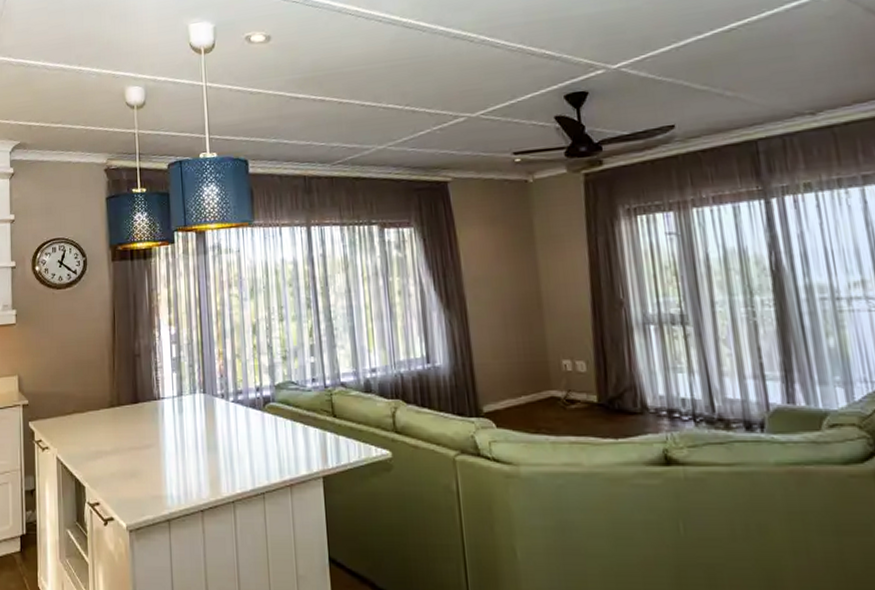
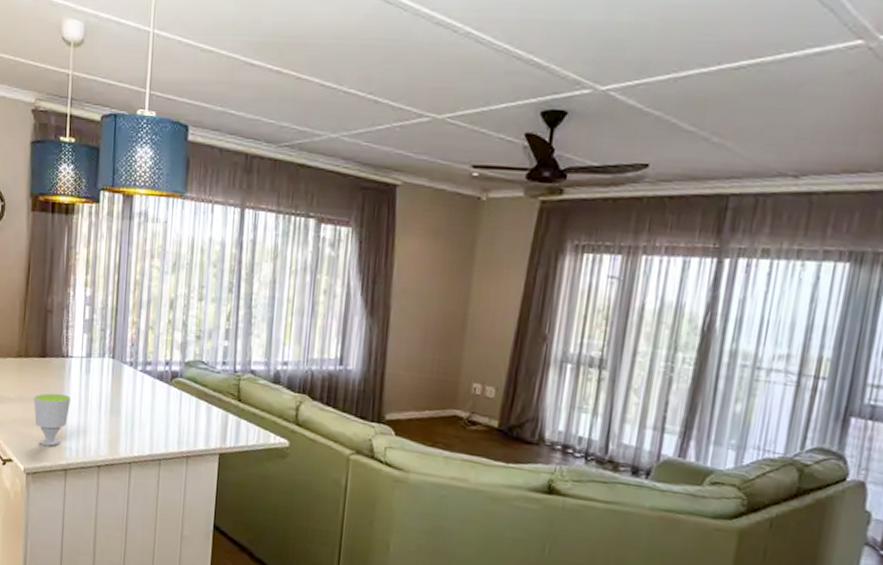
cup: none [130,438,167,497] -> present [34,393,71,447]

